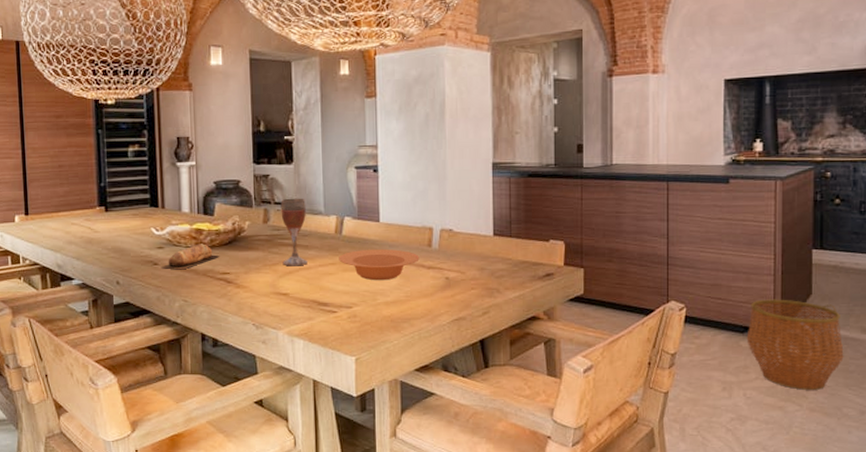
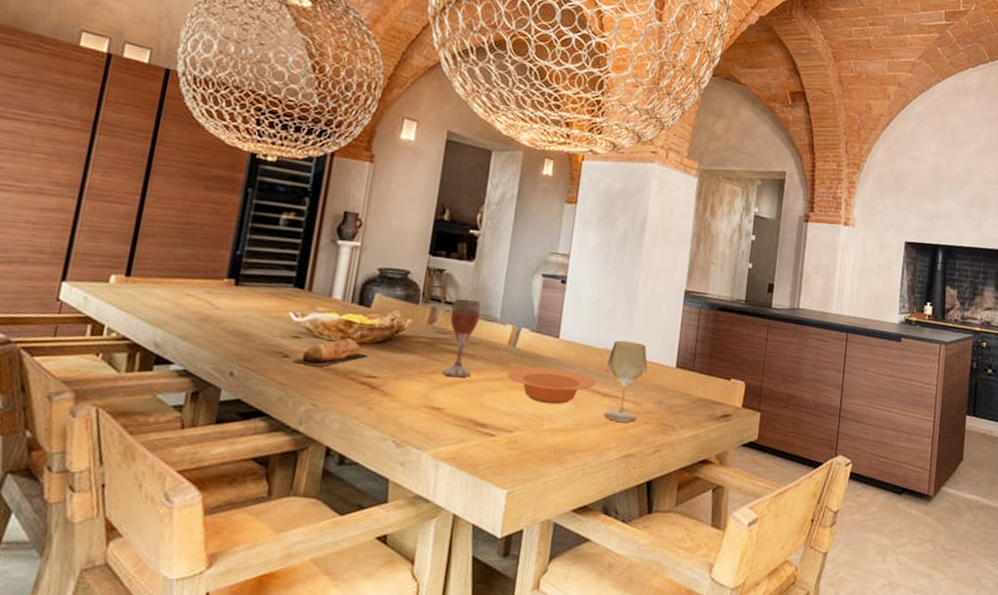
wine glass: none [427,217,466,290] -> present [604,340,648,422]
basket: present [746,299,844,390] -> none [903,461,986,559]

